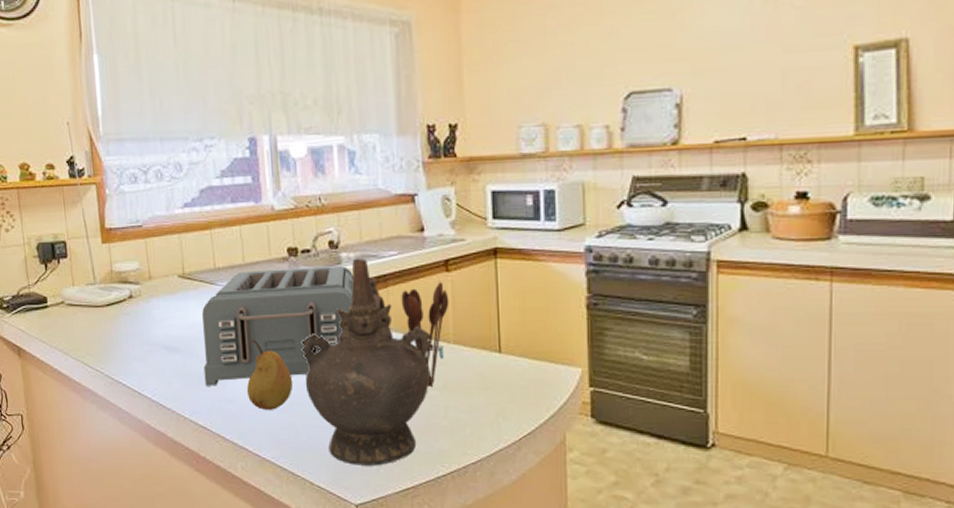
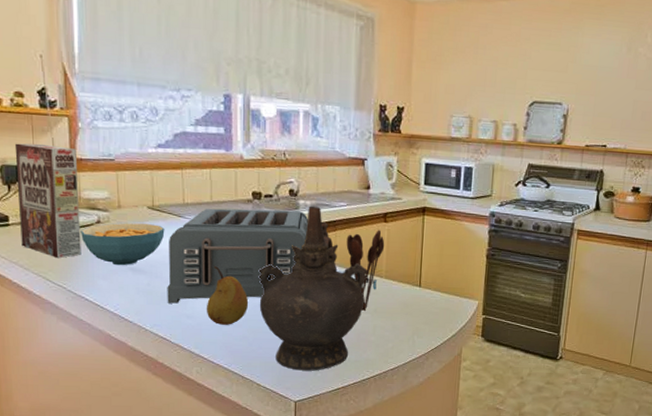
cereal box: none [49,216,116,340] -> present [14,143,82,259]
cereal bowl: none [114,295,198,345] -> present [81,223,165,266]

